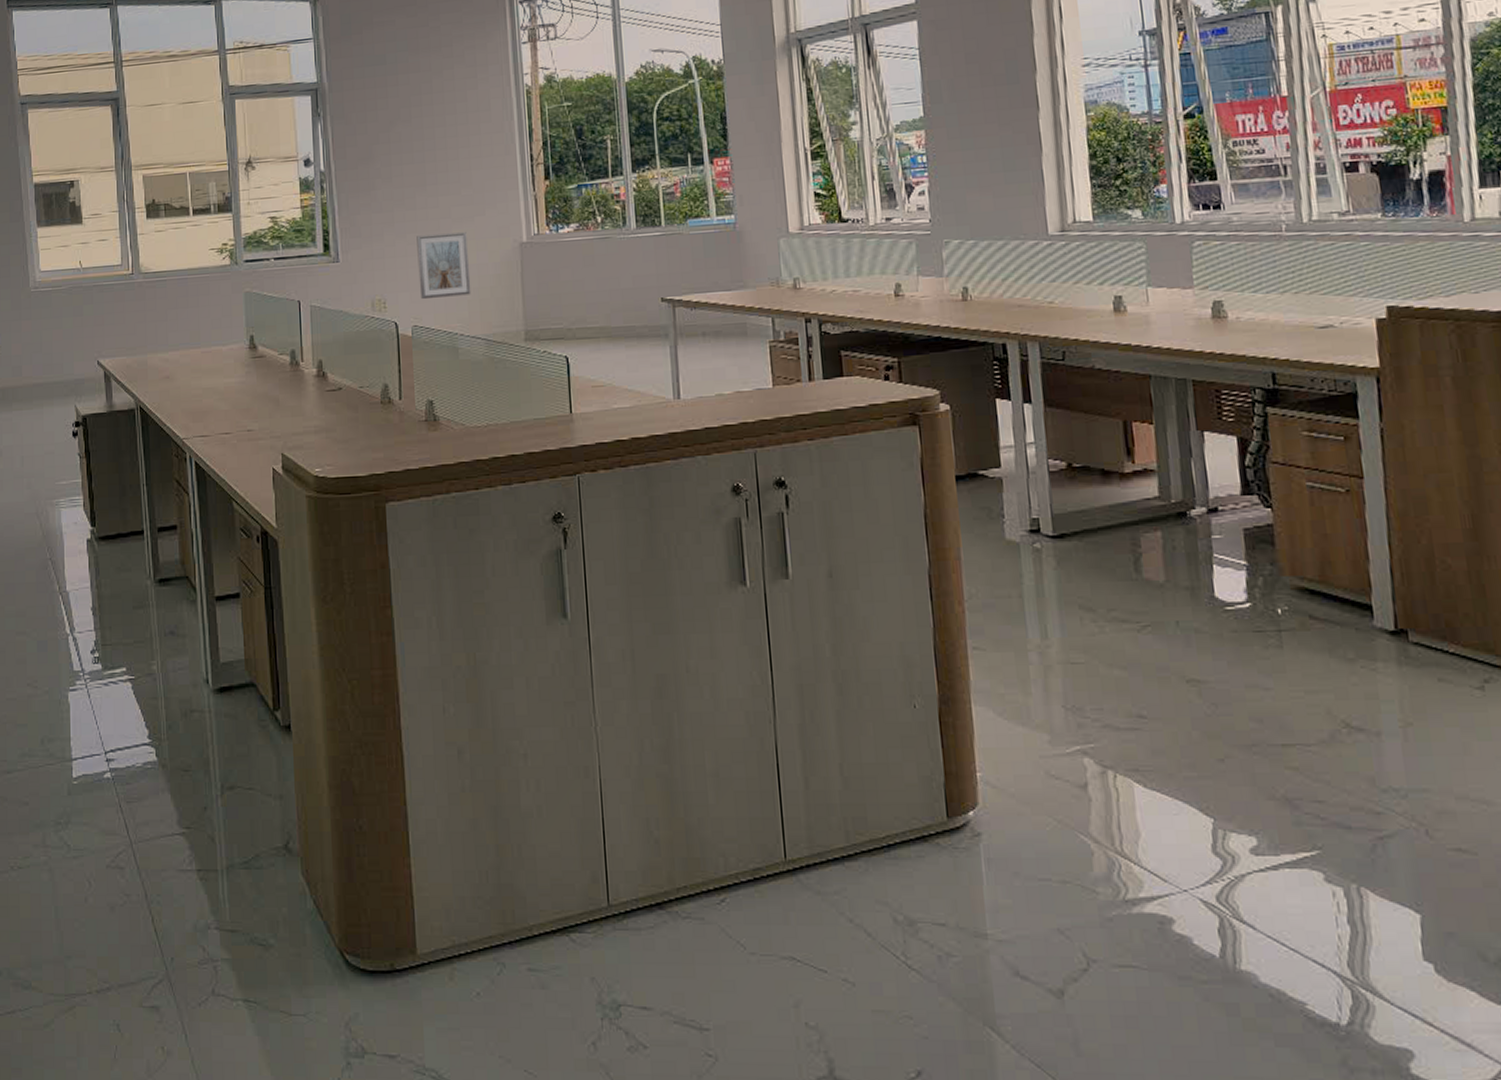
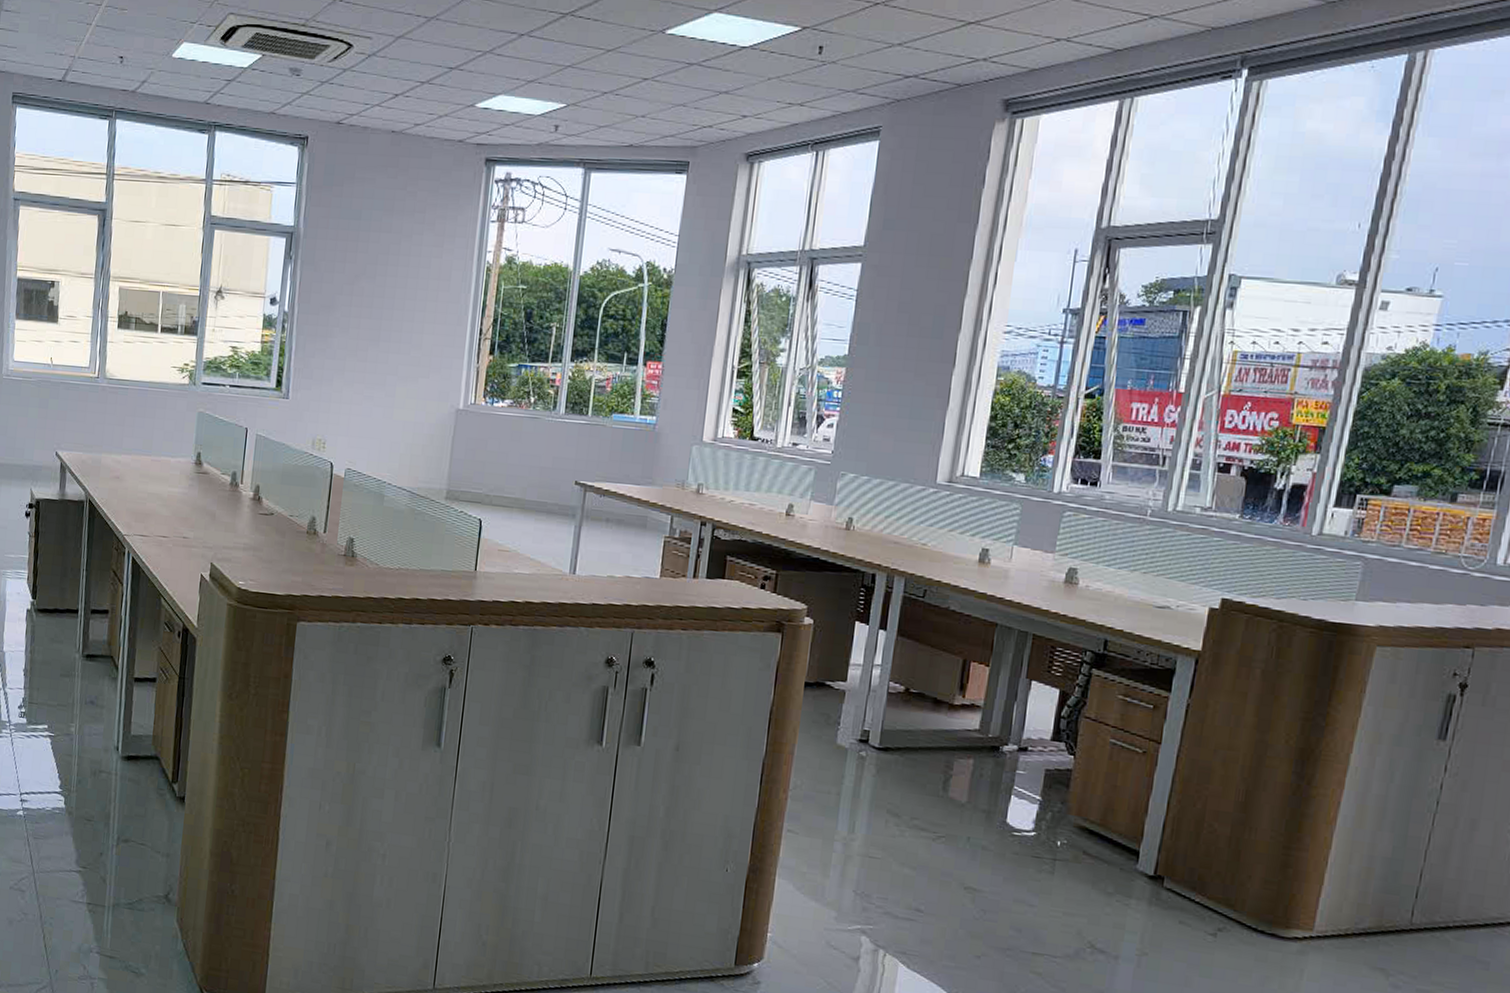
picture frame: present [416,232,471,300] -> none [358,387,409,449]

